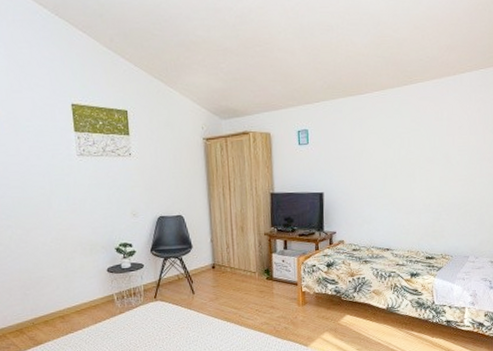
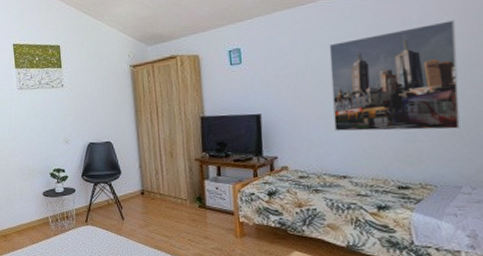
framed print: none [381,120,472,210] -> present [329,20,460,132]

